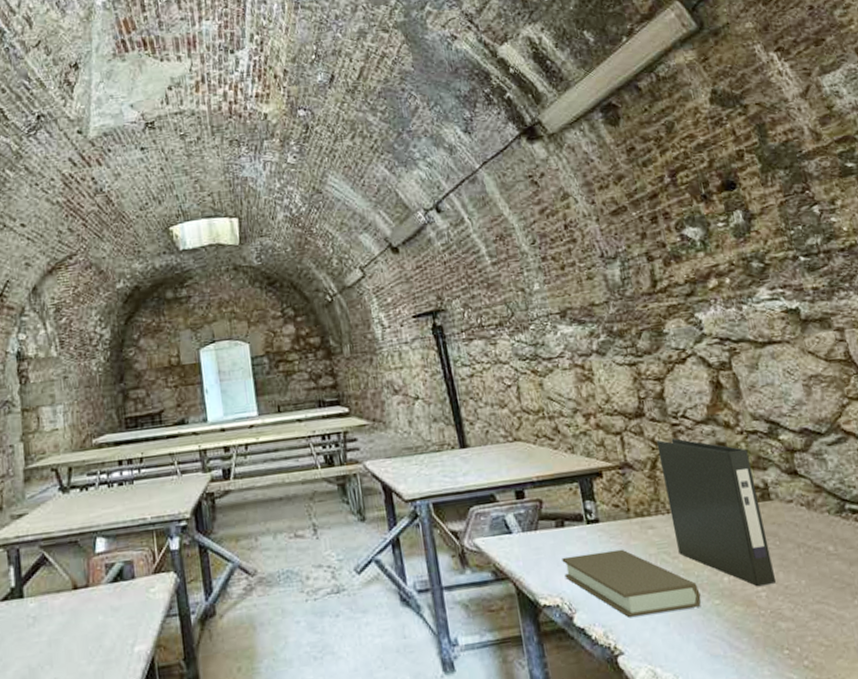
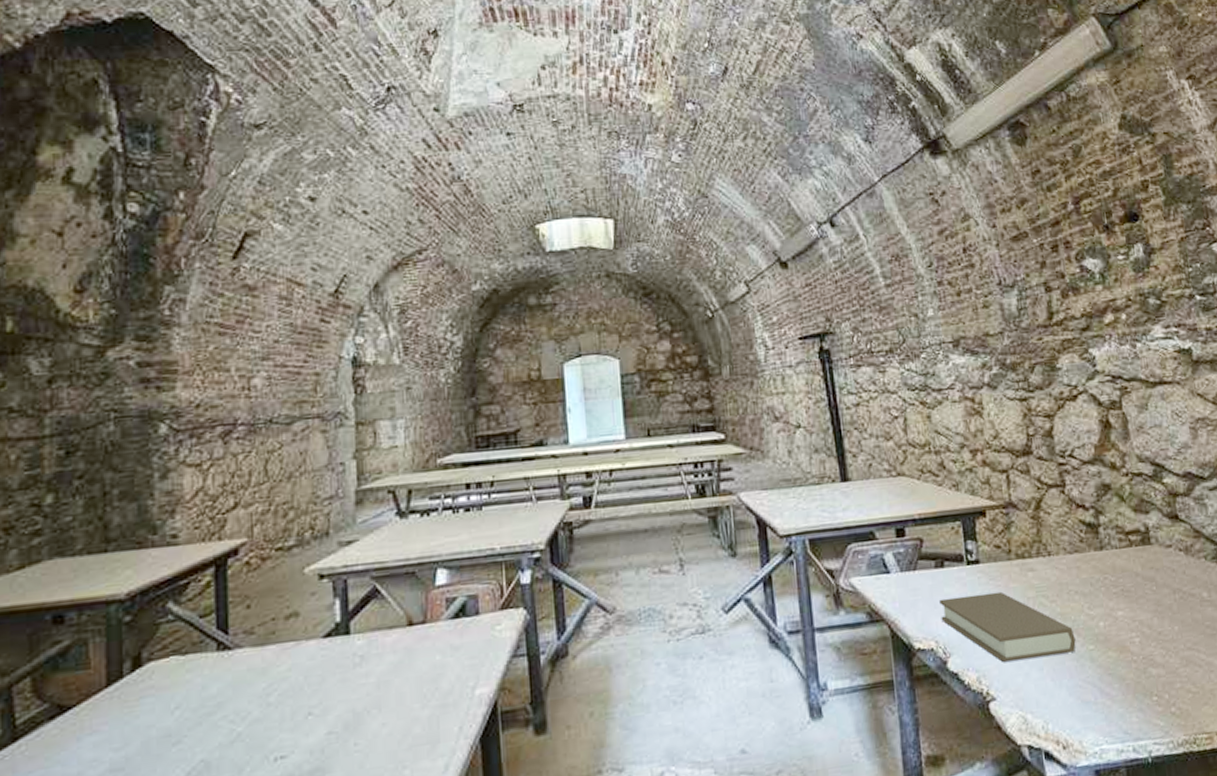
binder: present [656,438,776,586] -> none [1042,478,1150,631]

